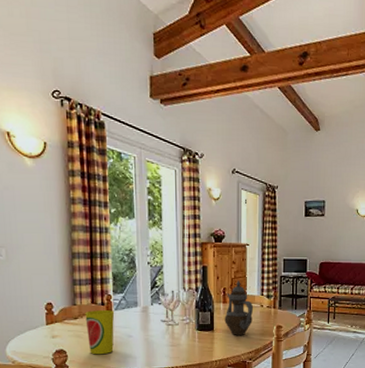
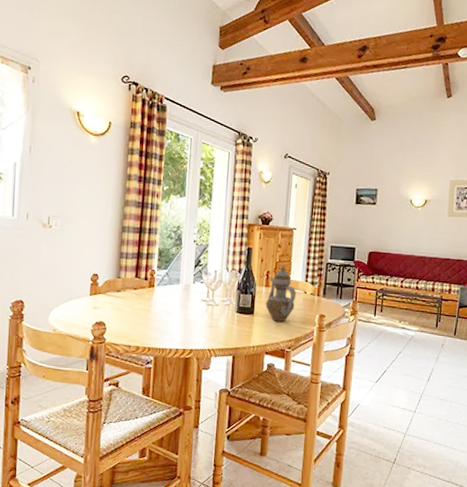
cup: present [85,310,114,355] -> none [127,284,156,330]

